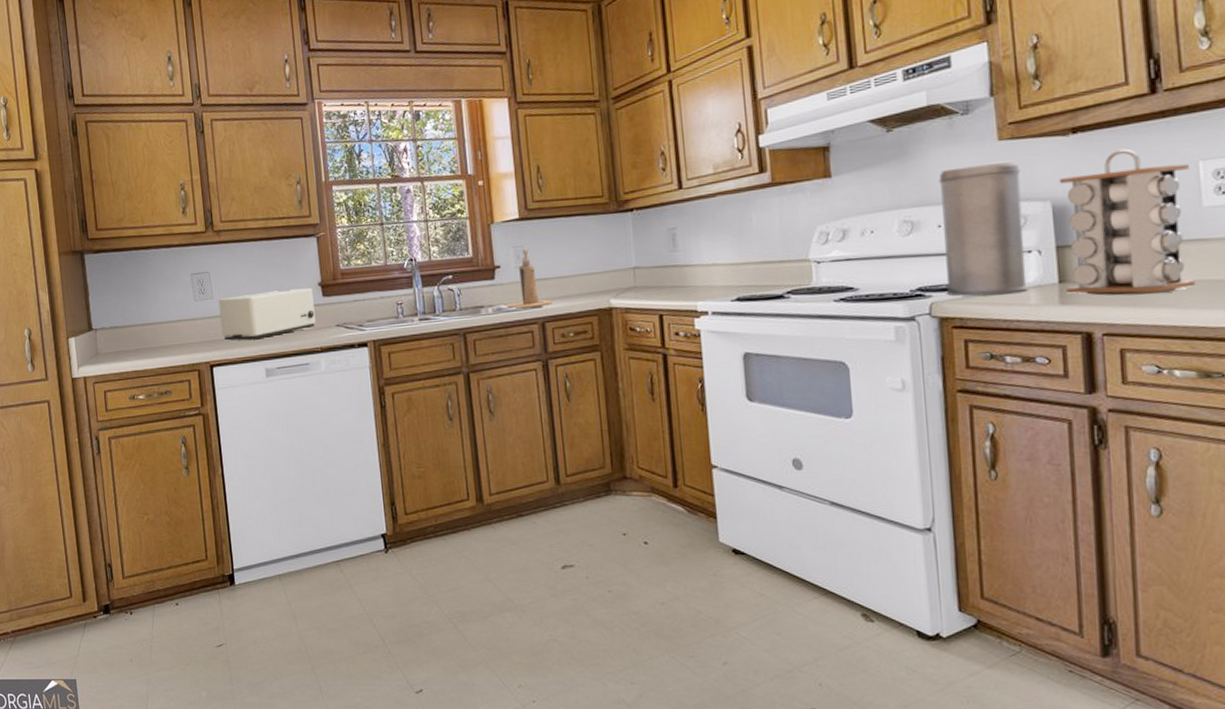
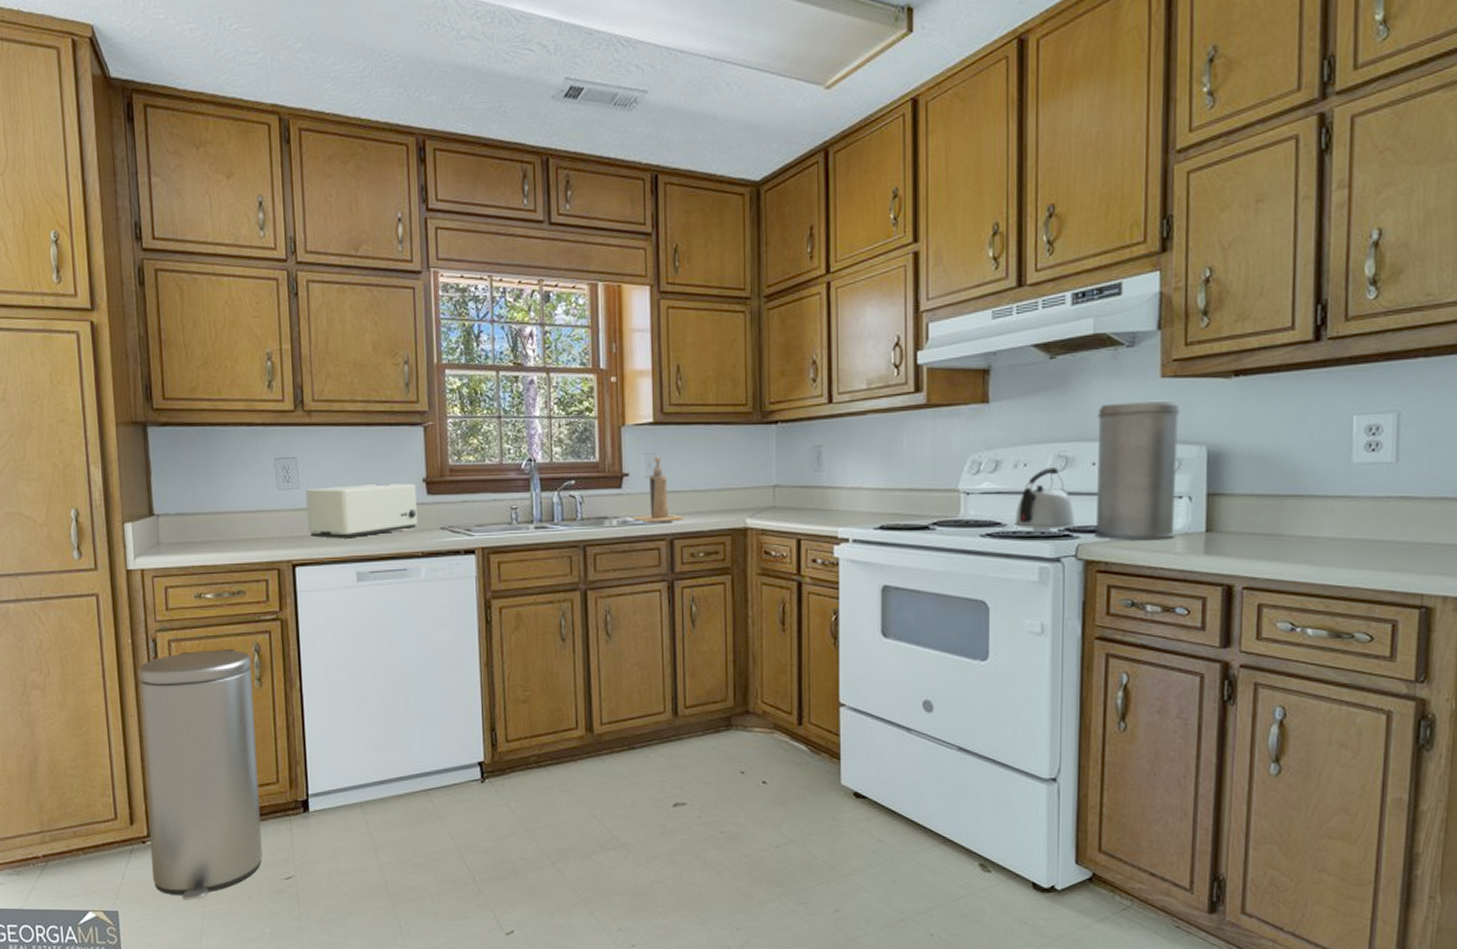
pedal bin: none [84,442,197,668] -> present [137,649,263,900]
kettle: none [866,232,927,293] -> present [1015,467,1076,531]
spice rack: present [1059,149,1197,296] -> none [1212,396,1344,549]

